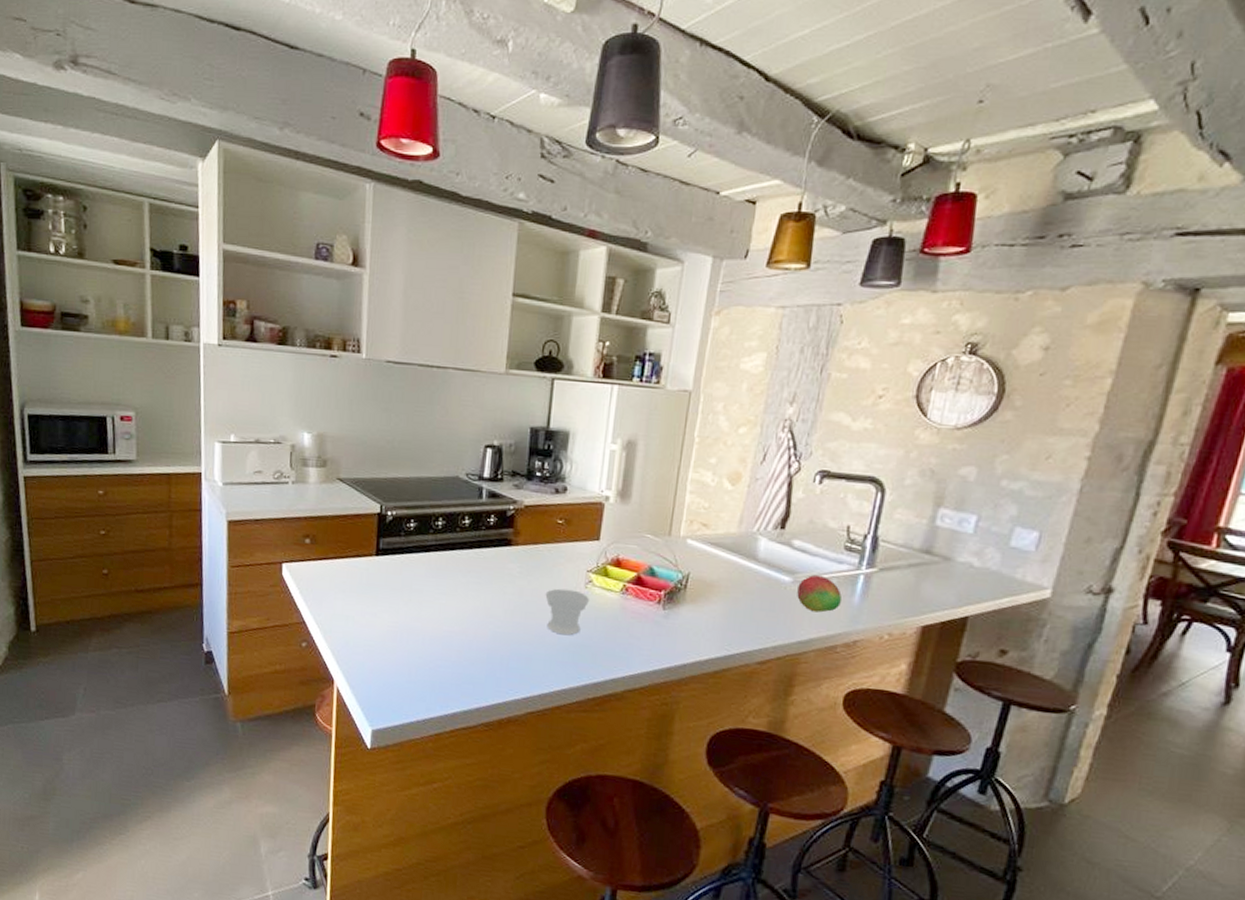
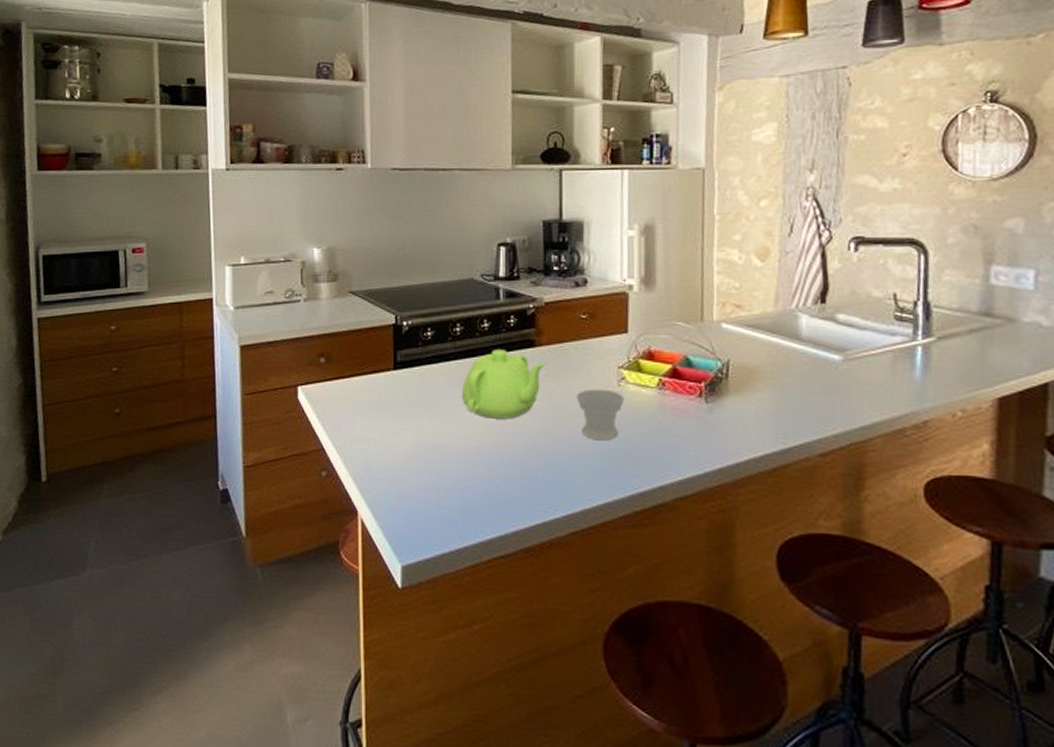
teapot: none [438,545,520,609] -> present [461,350,546,419]
fruit: present [797,574,843,613] -> none [850,350,903,392]

